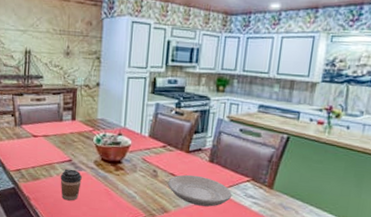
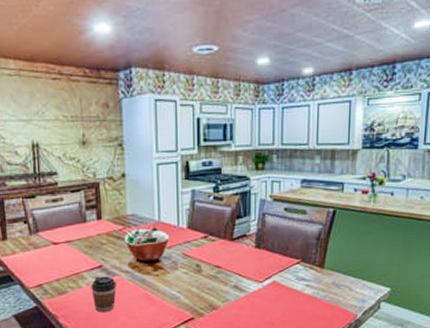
plate: present [168,174,232,207] -> none [213,264,283,297]

